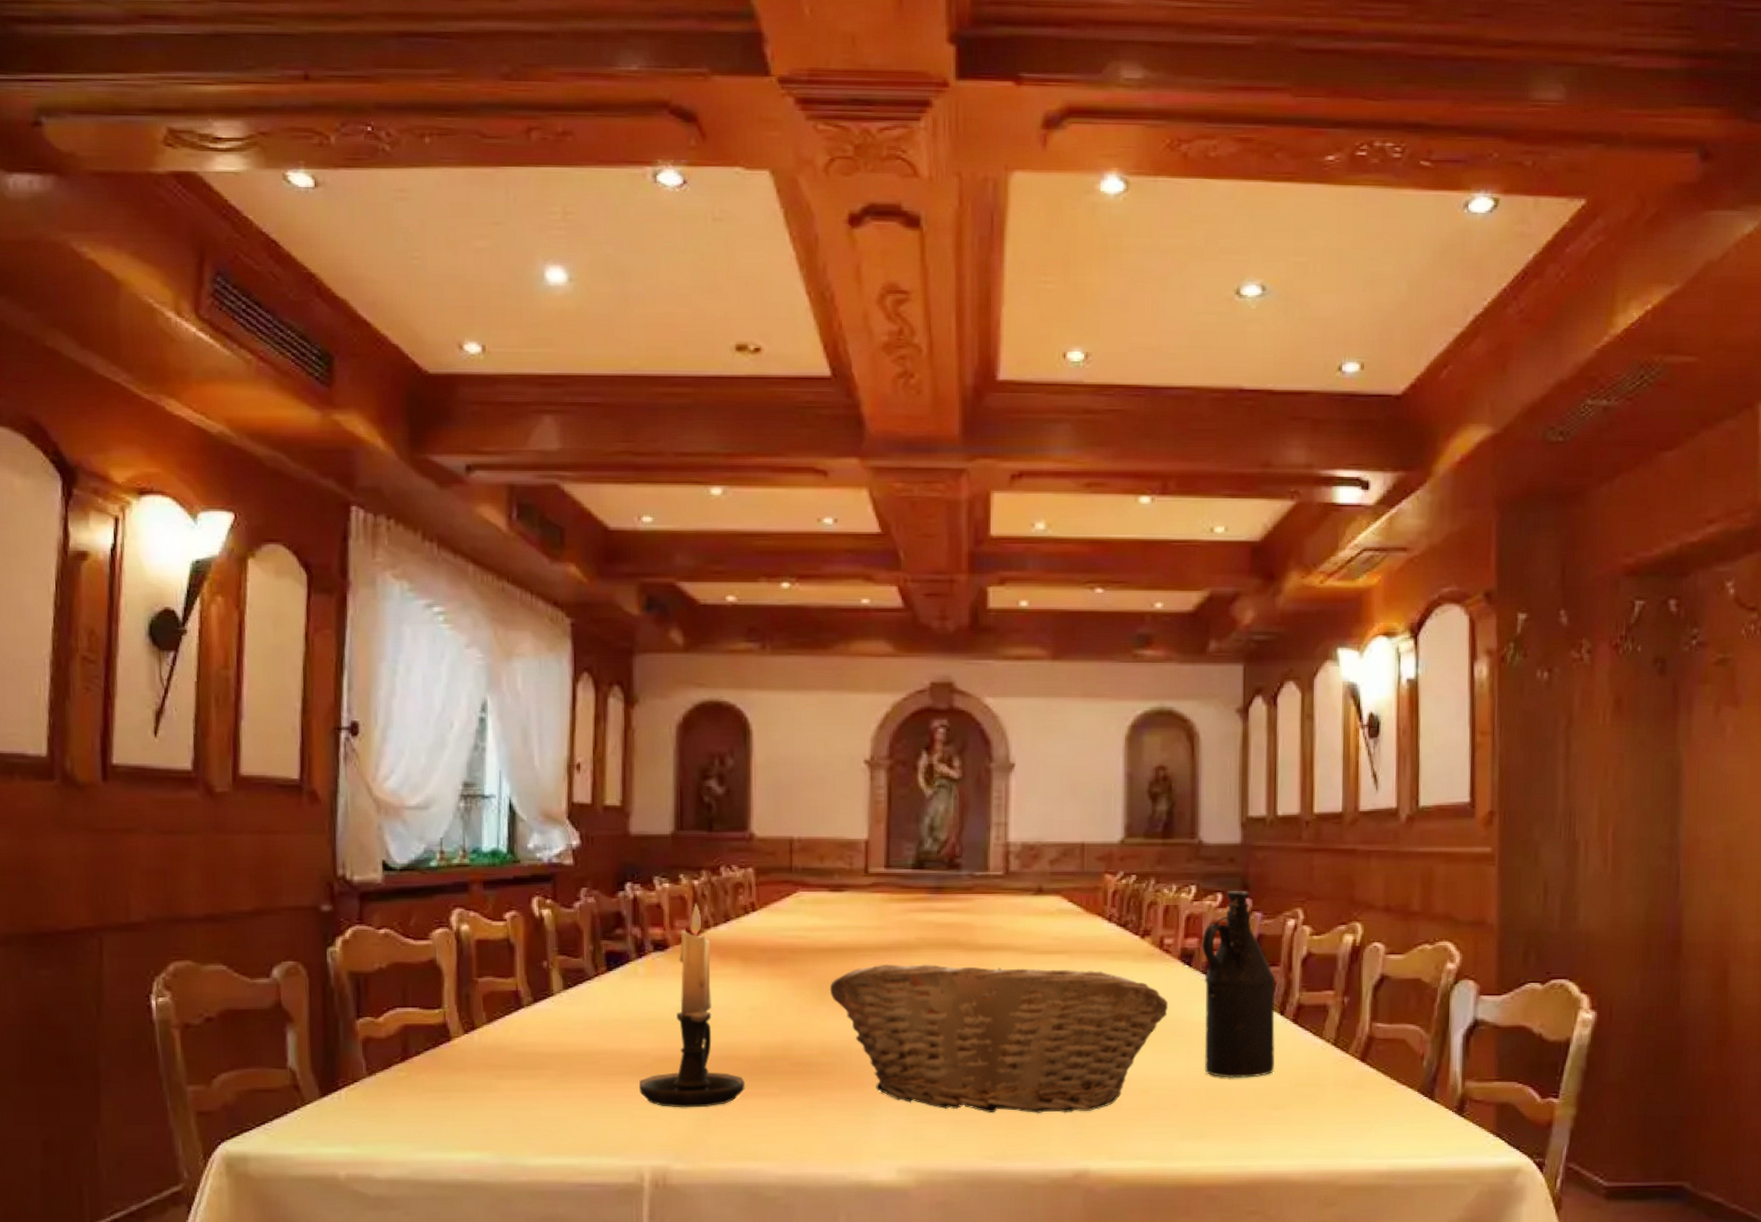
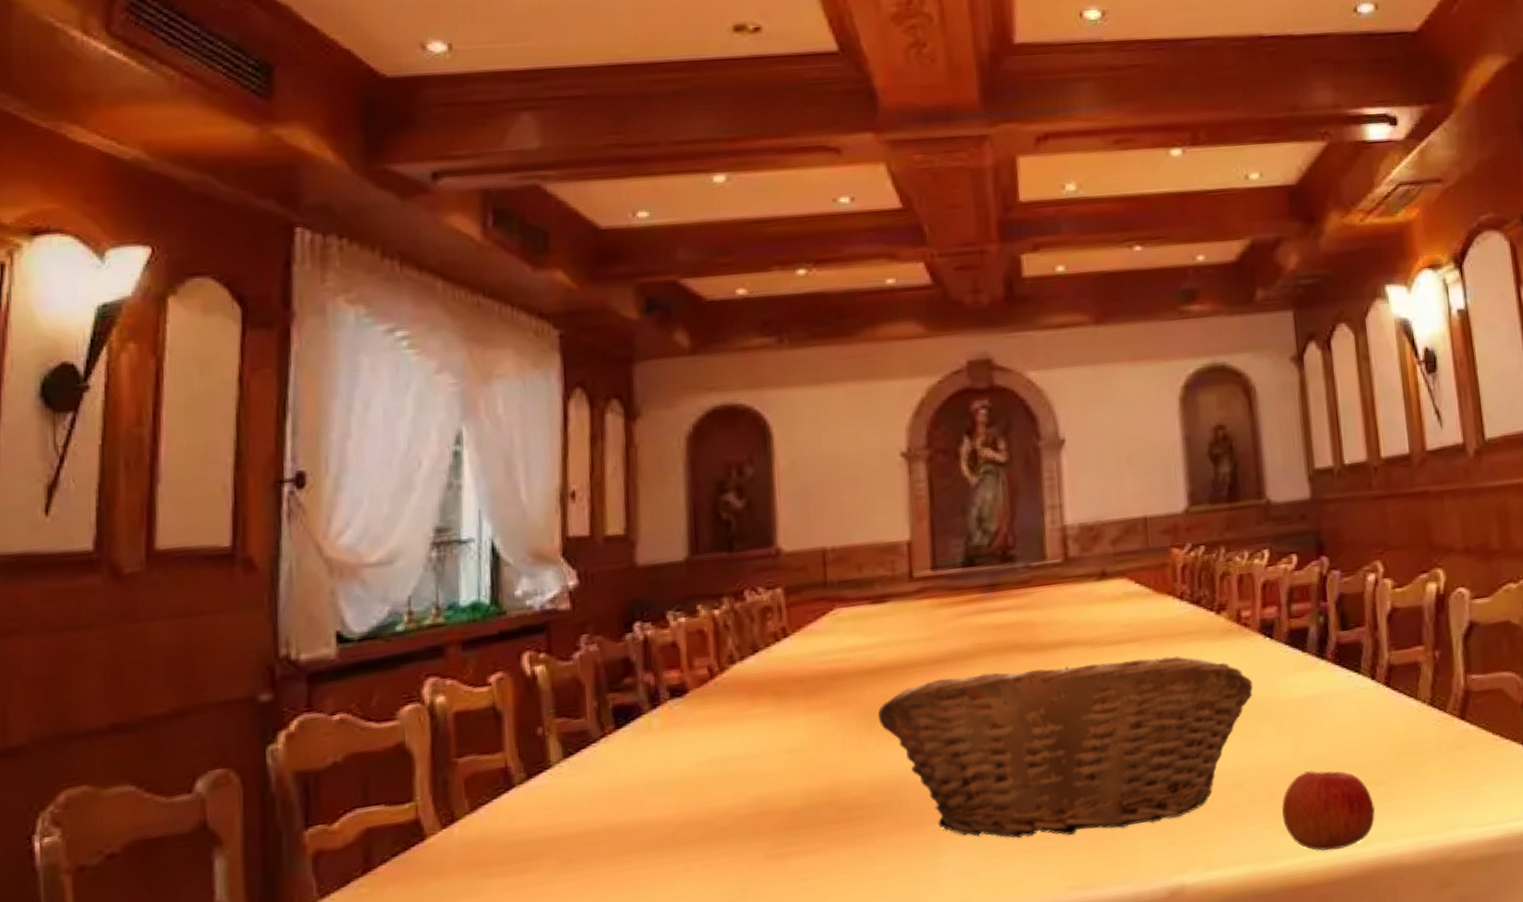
candle holder: present [639,903,745,1108] -> none [659,636,786,884]
apple: none [1184,1087,1271,1159] -> present [1282,770,1376,851]
bottle: present [1202,891,1276,1078] -> none [1281,549,1372,759]

